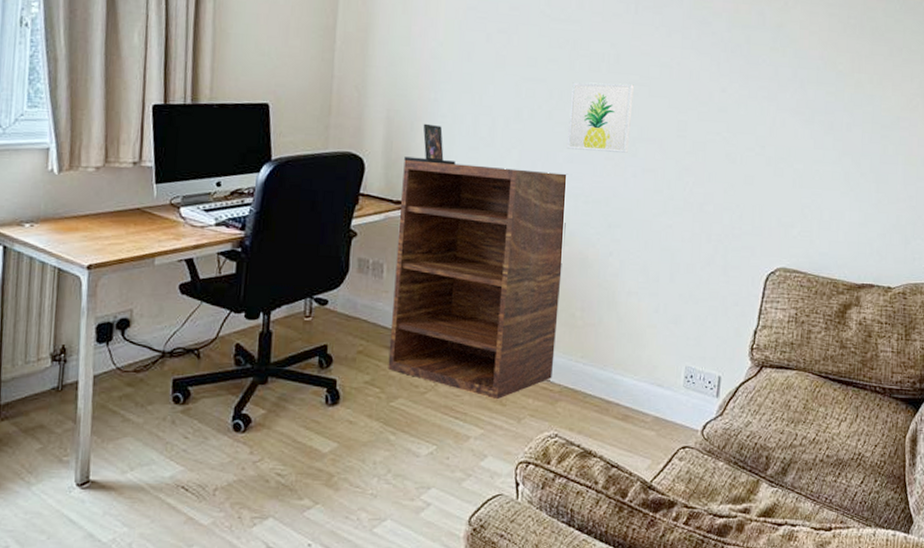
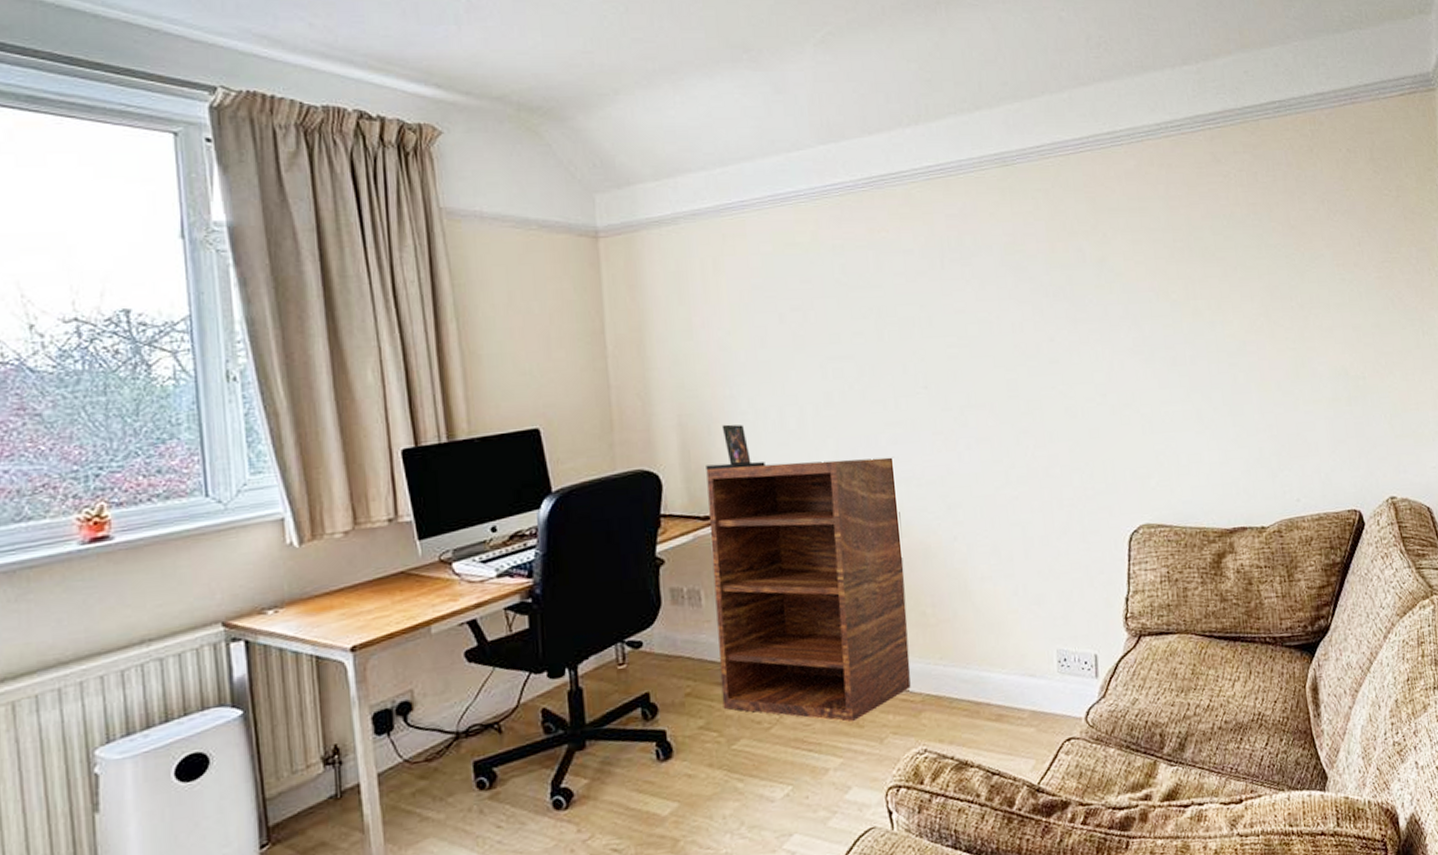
wall art: present [566,82,634,153] -> none [883,347,957,429]

